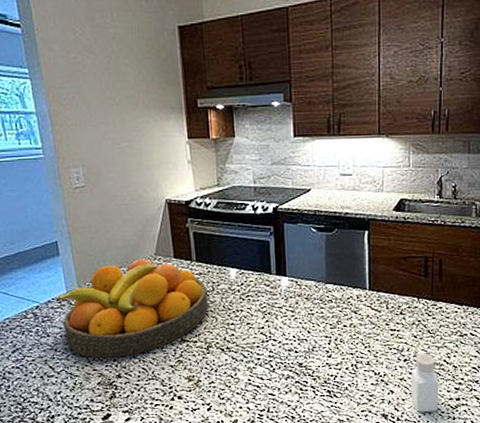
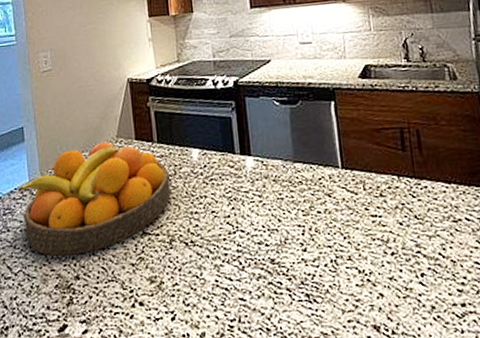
pepper shaker: present [411,353,439,412] -> none [402,244,441,322]

